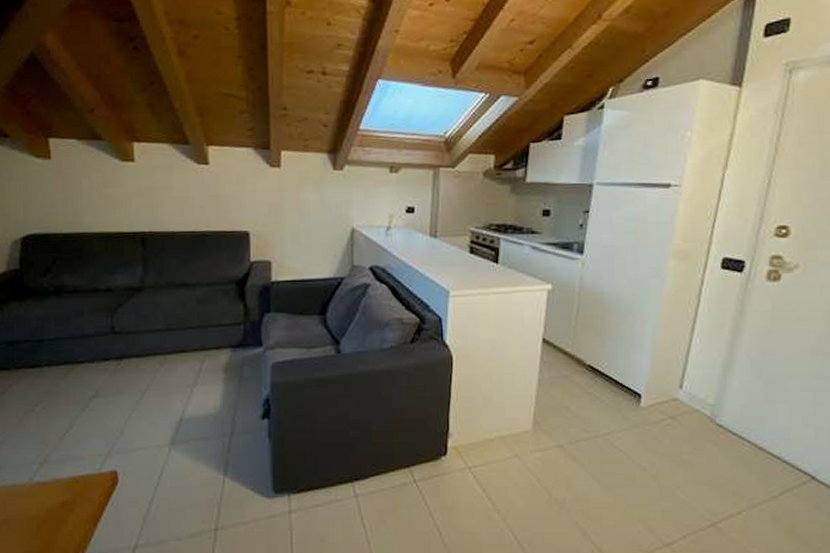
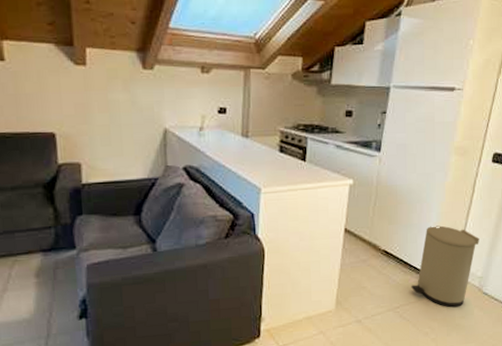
pedal bin: none [624,340,709,440] -> present [411,225,479,308]

